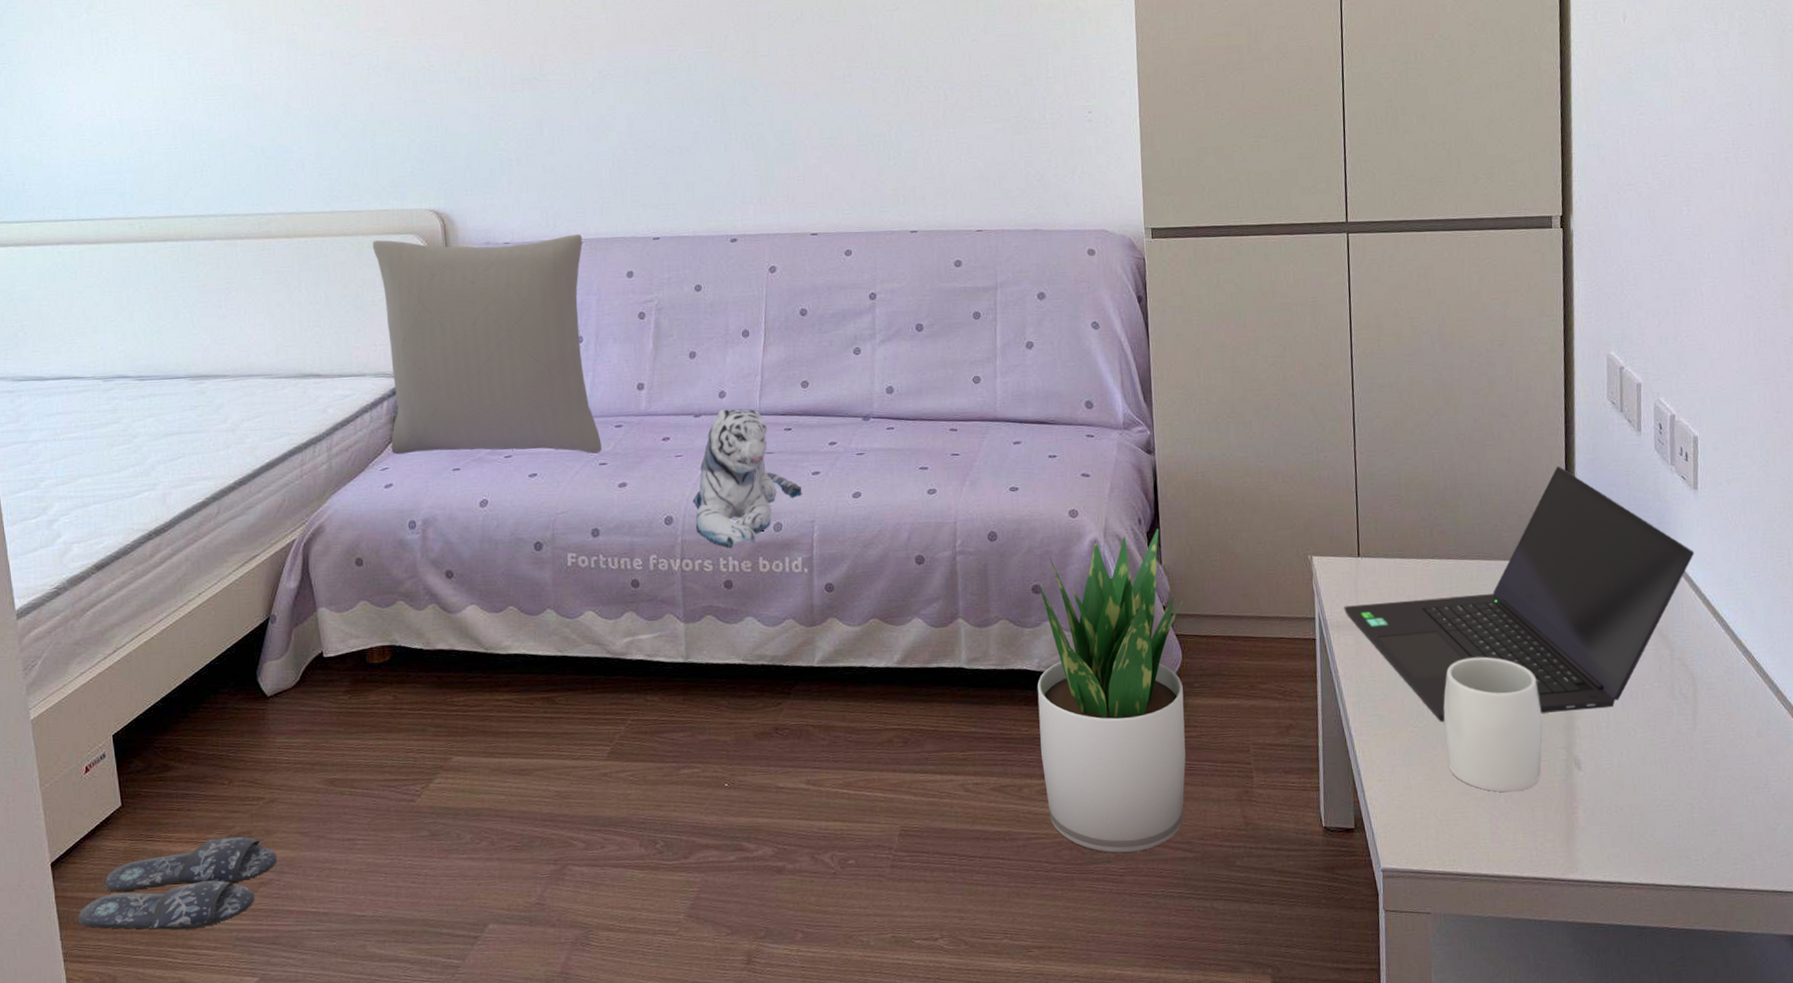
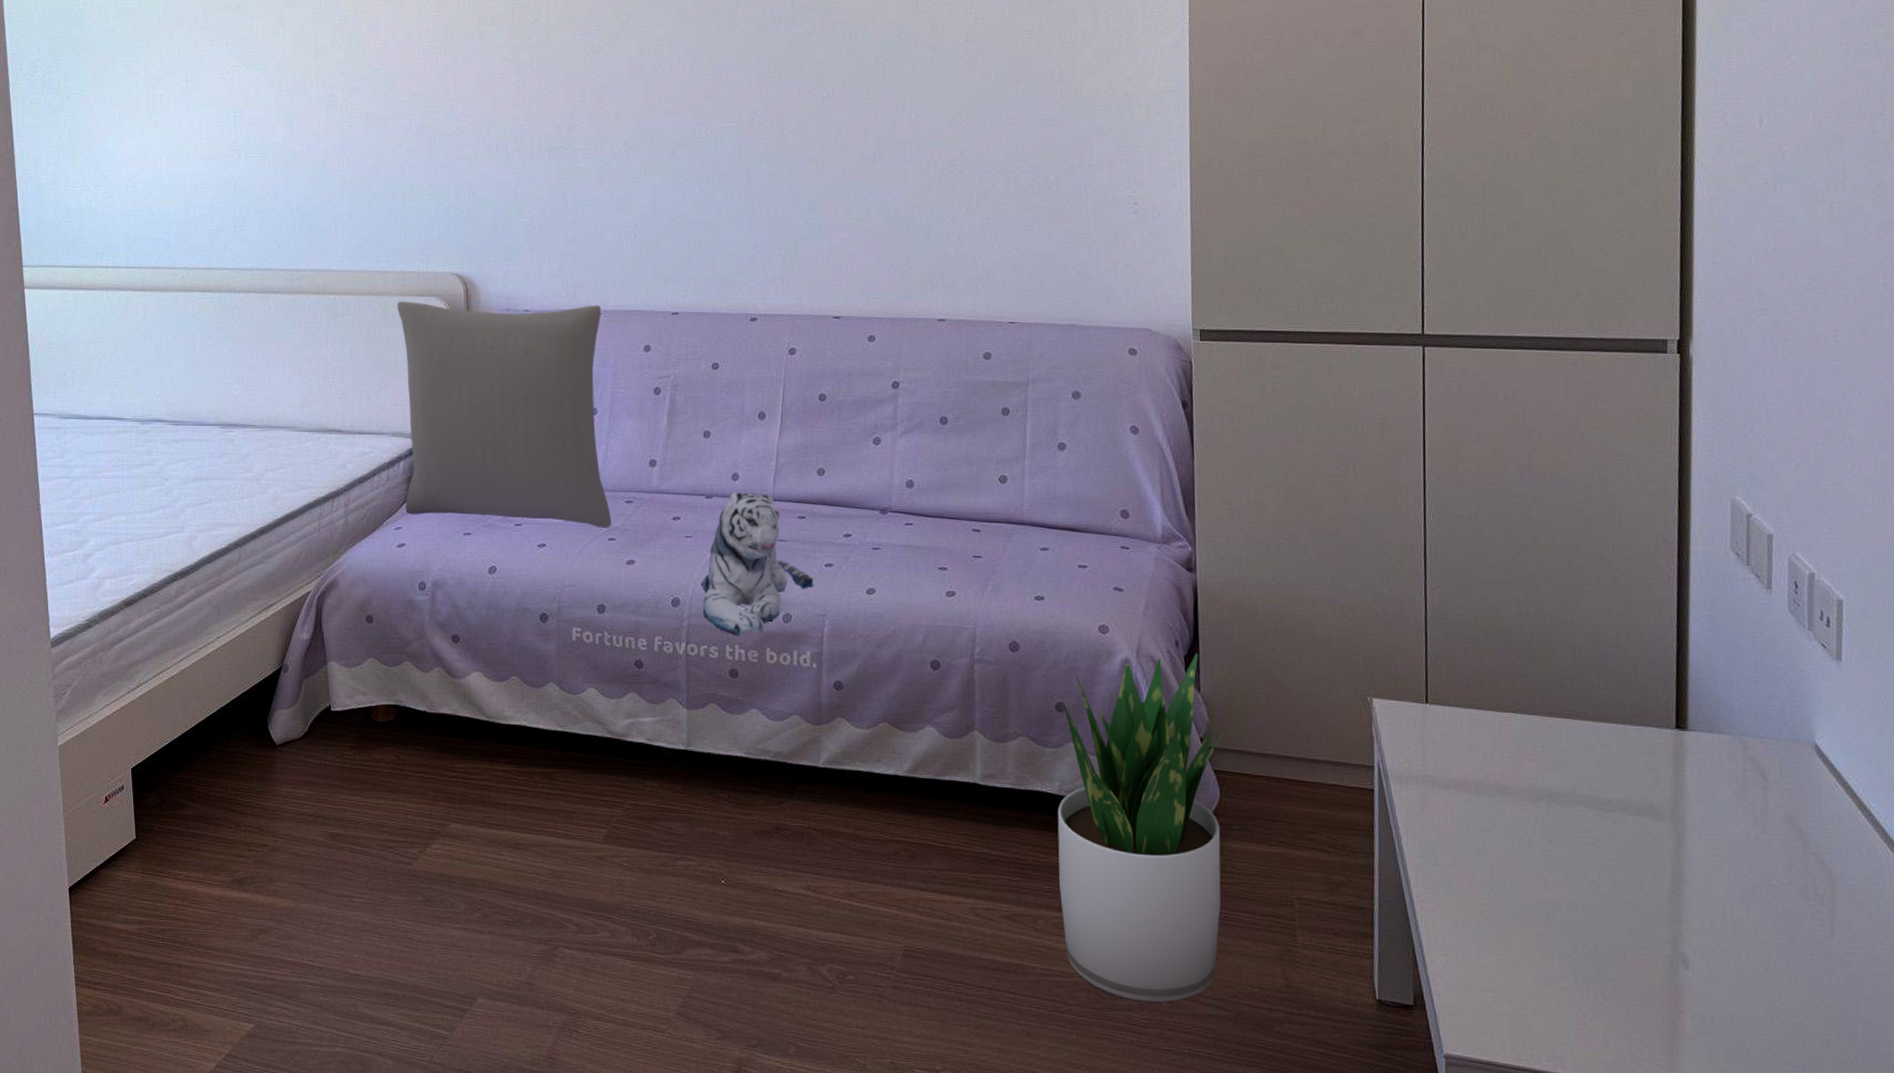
slippers: present [78,836,277,930] -> none [91,880,277,968]
laptop: present [1344,466,1695,722] -> none [1407,620,1836,902]
mug: present [1443,656,1543,793] -> none [1522,828,1643,986]

